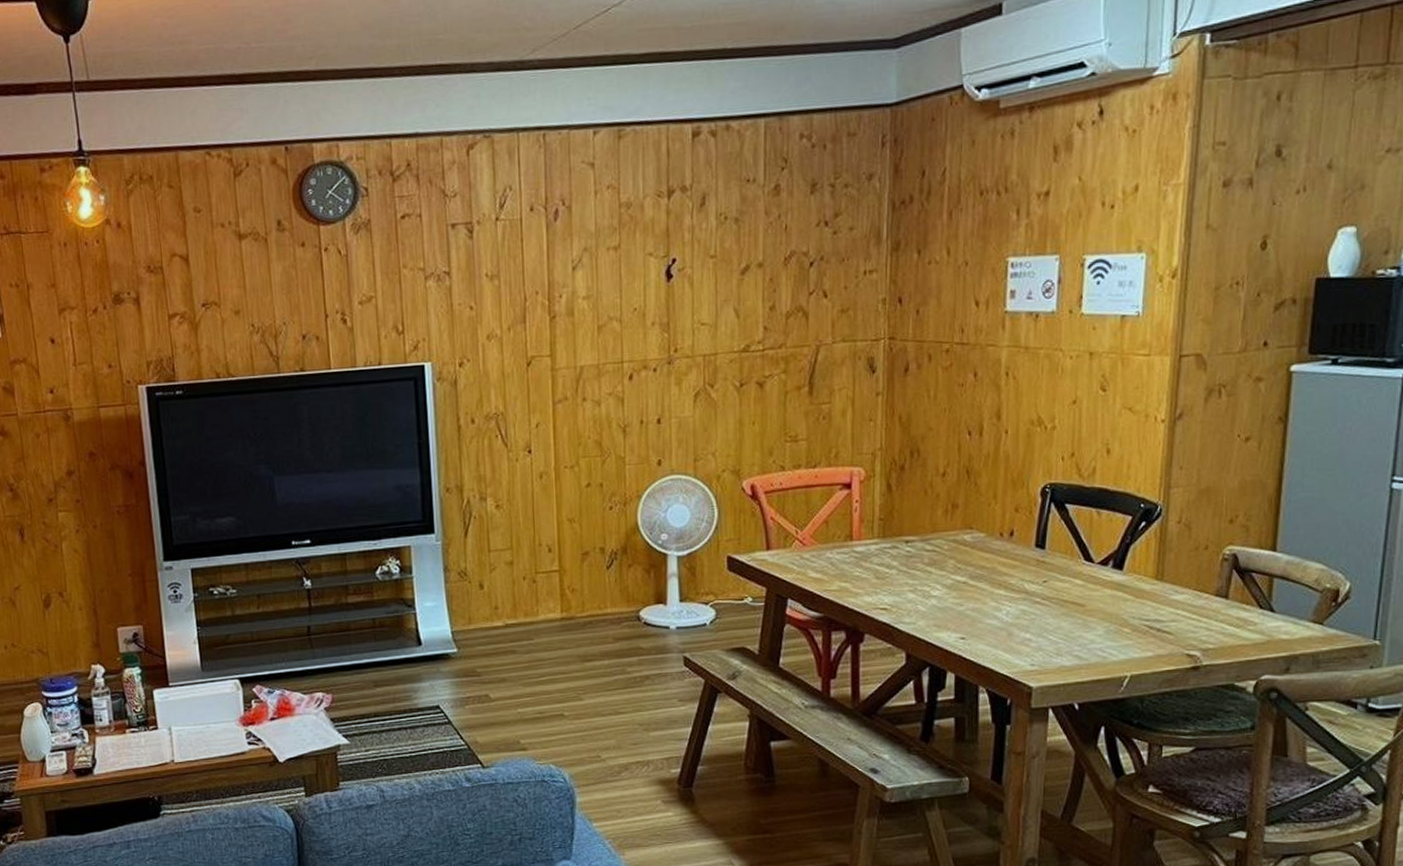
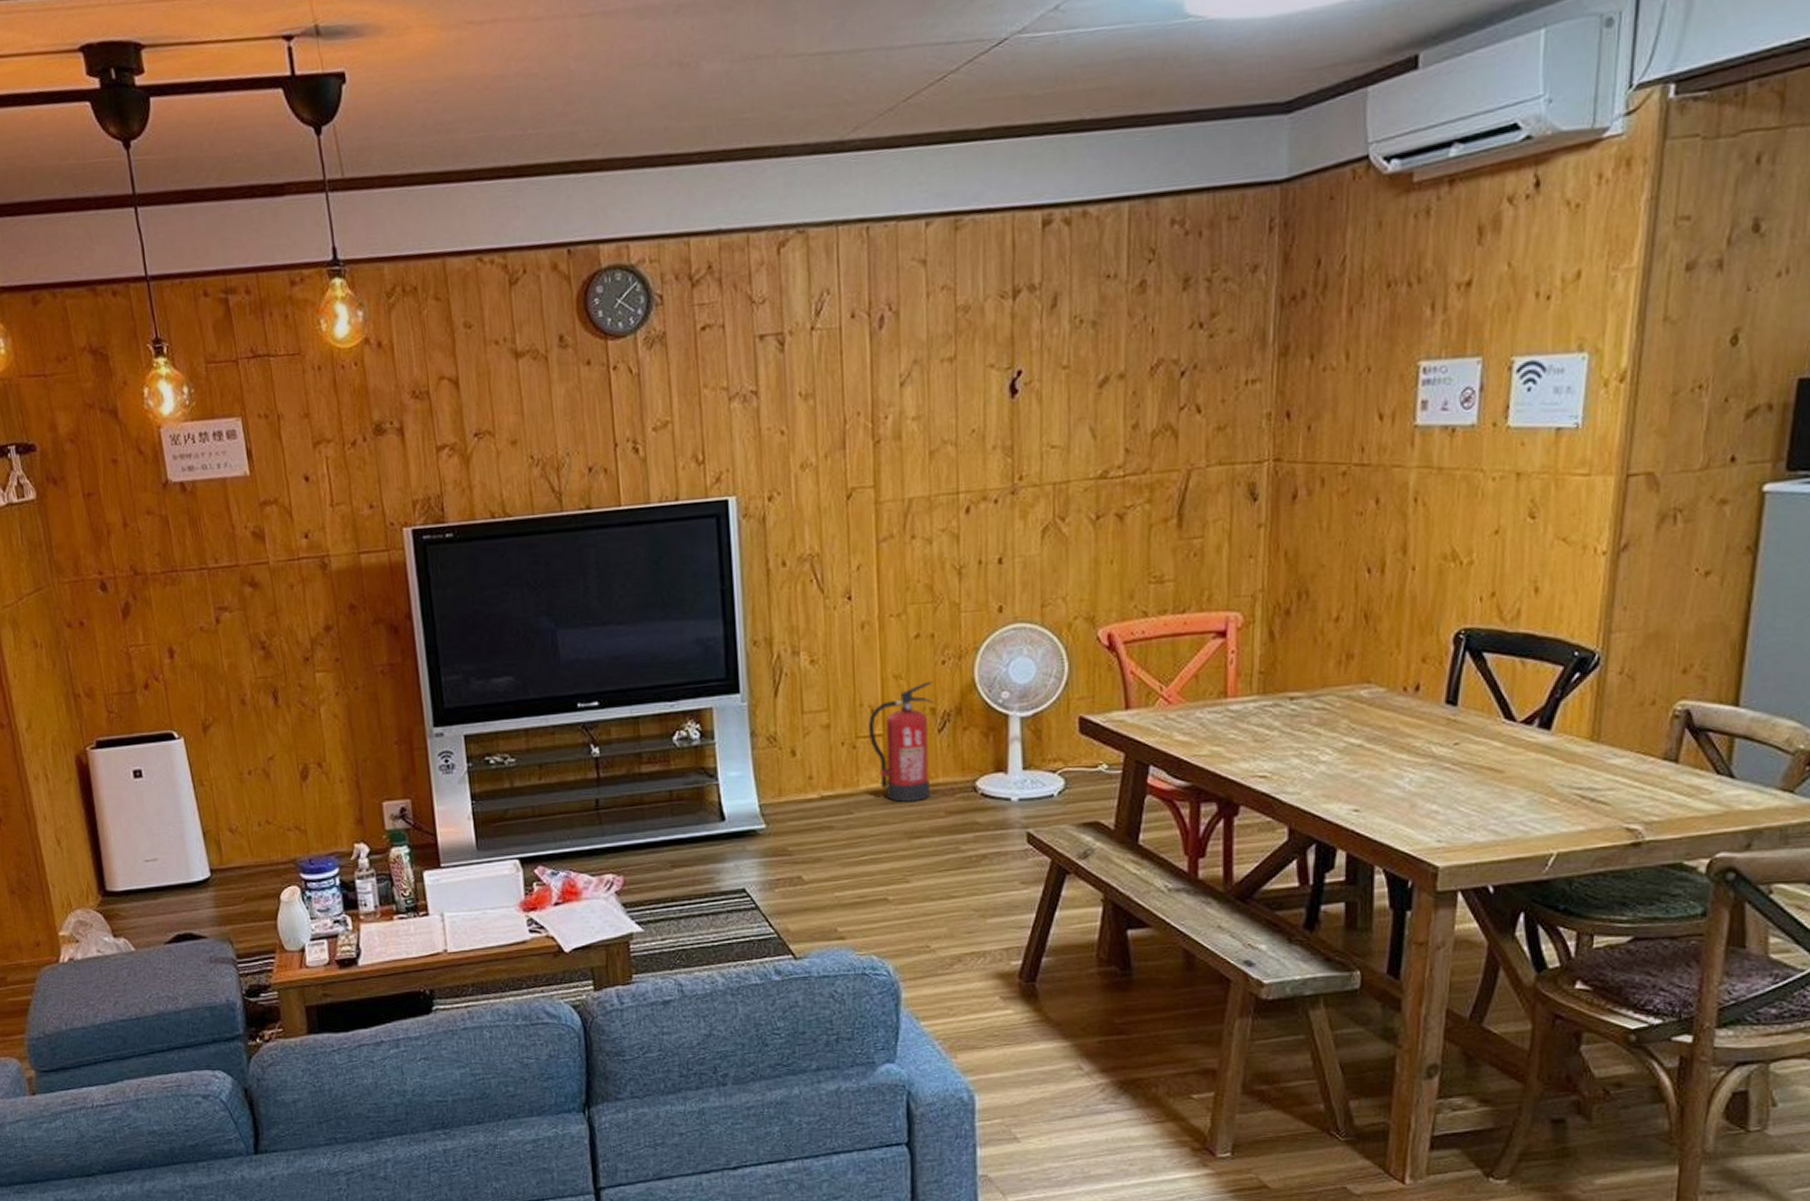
fire extinguisher: none [546,524,603,629] -> present [867,681,934,802]

